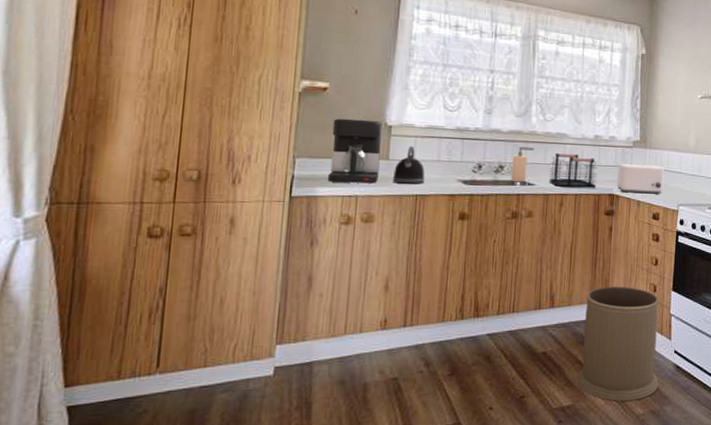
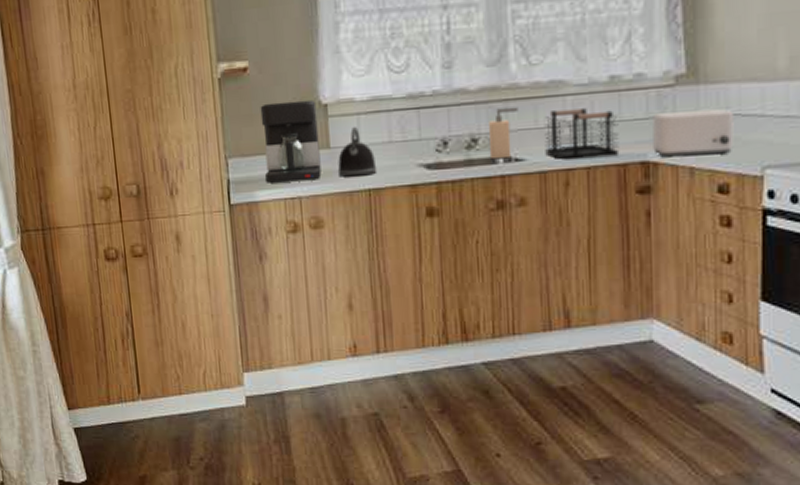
trash can: present [577,287,659,401] -> none [615,297,746,457]

